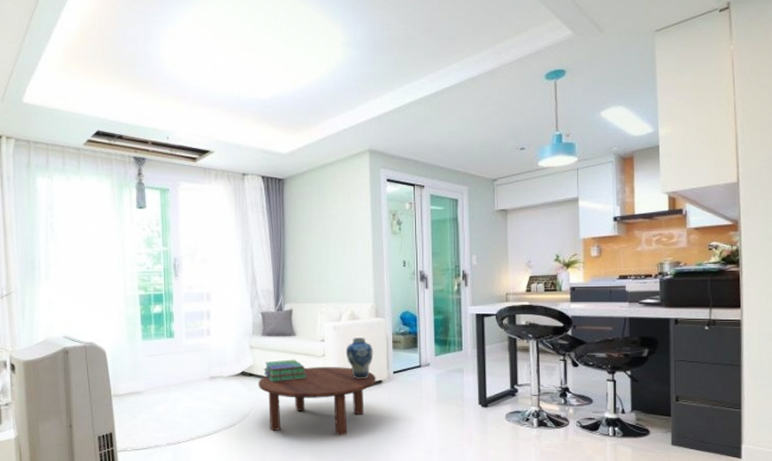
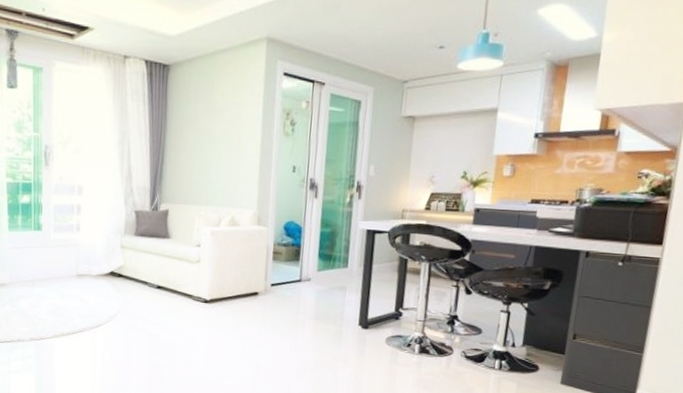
coffee table: present [258,367,376,436] -> none [127,272,252,346]
stack of books: present [263,359,307,382] -> none [133,262,180,286]
vase: present [345,338,374,380] -> none [222,245,252,290]

